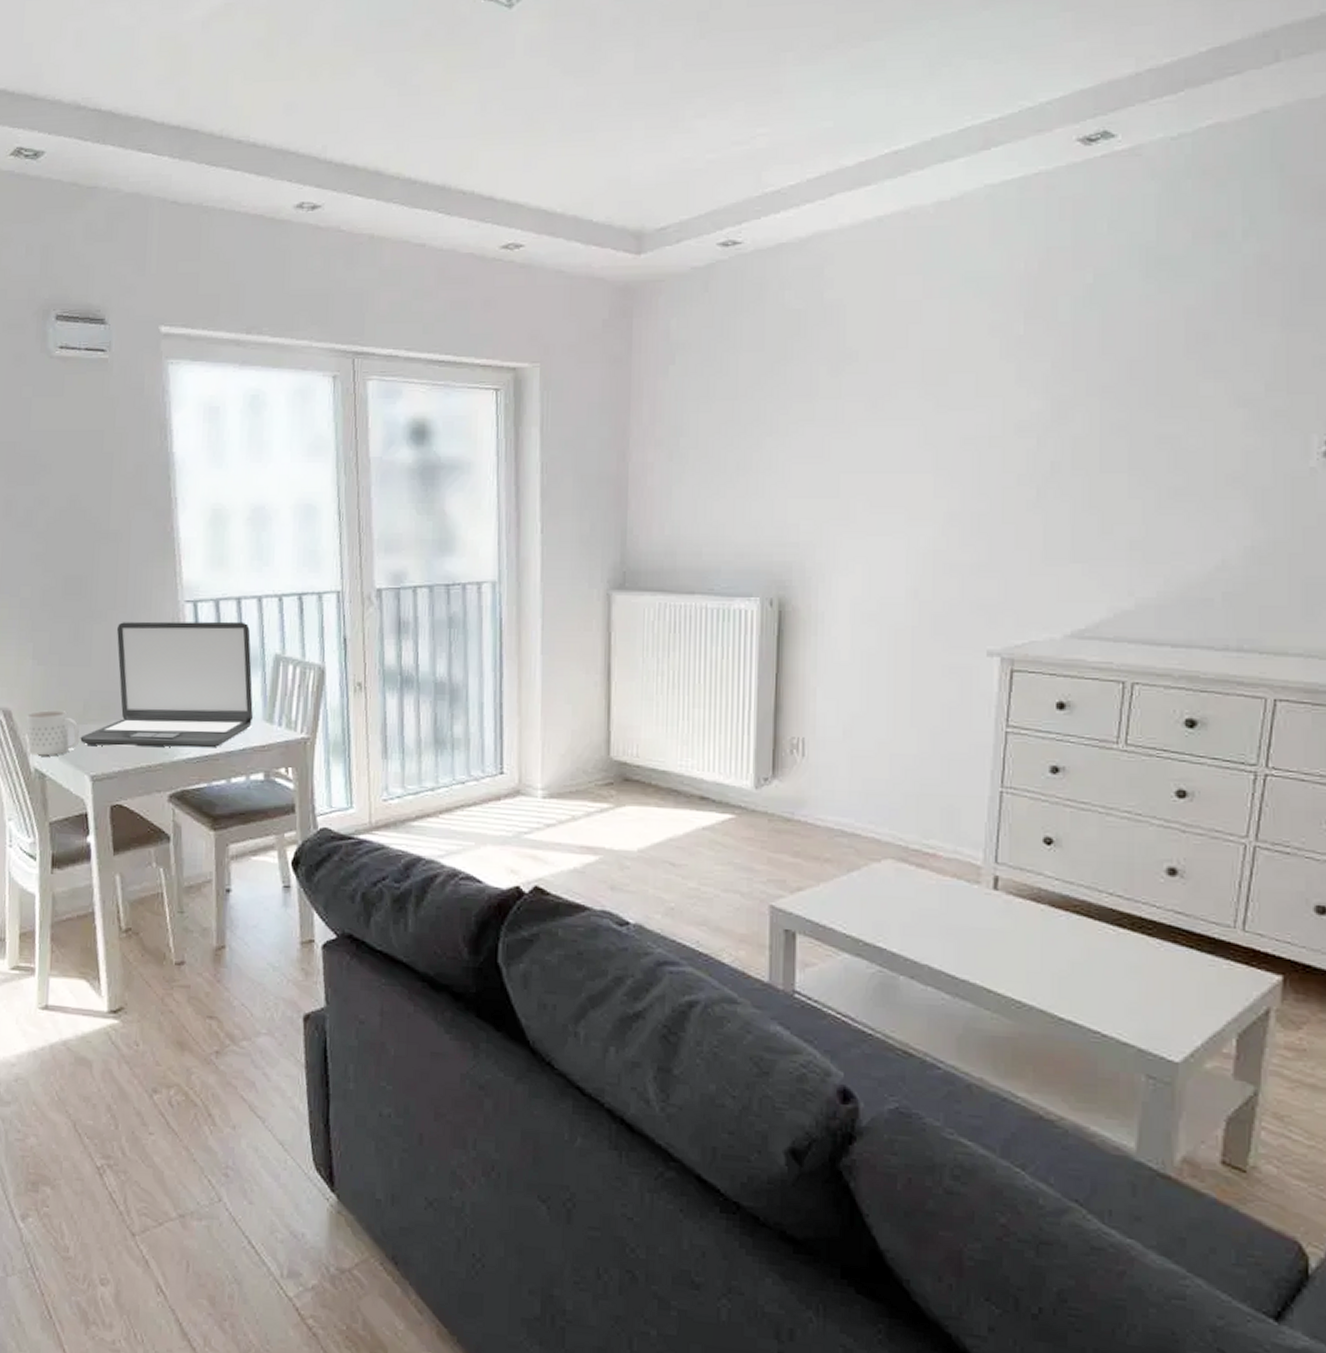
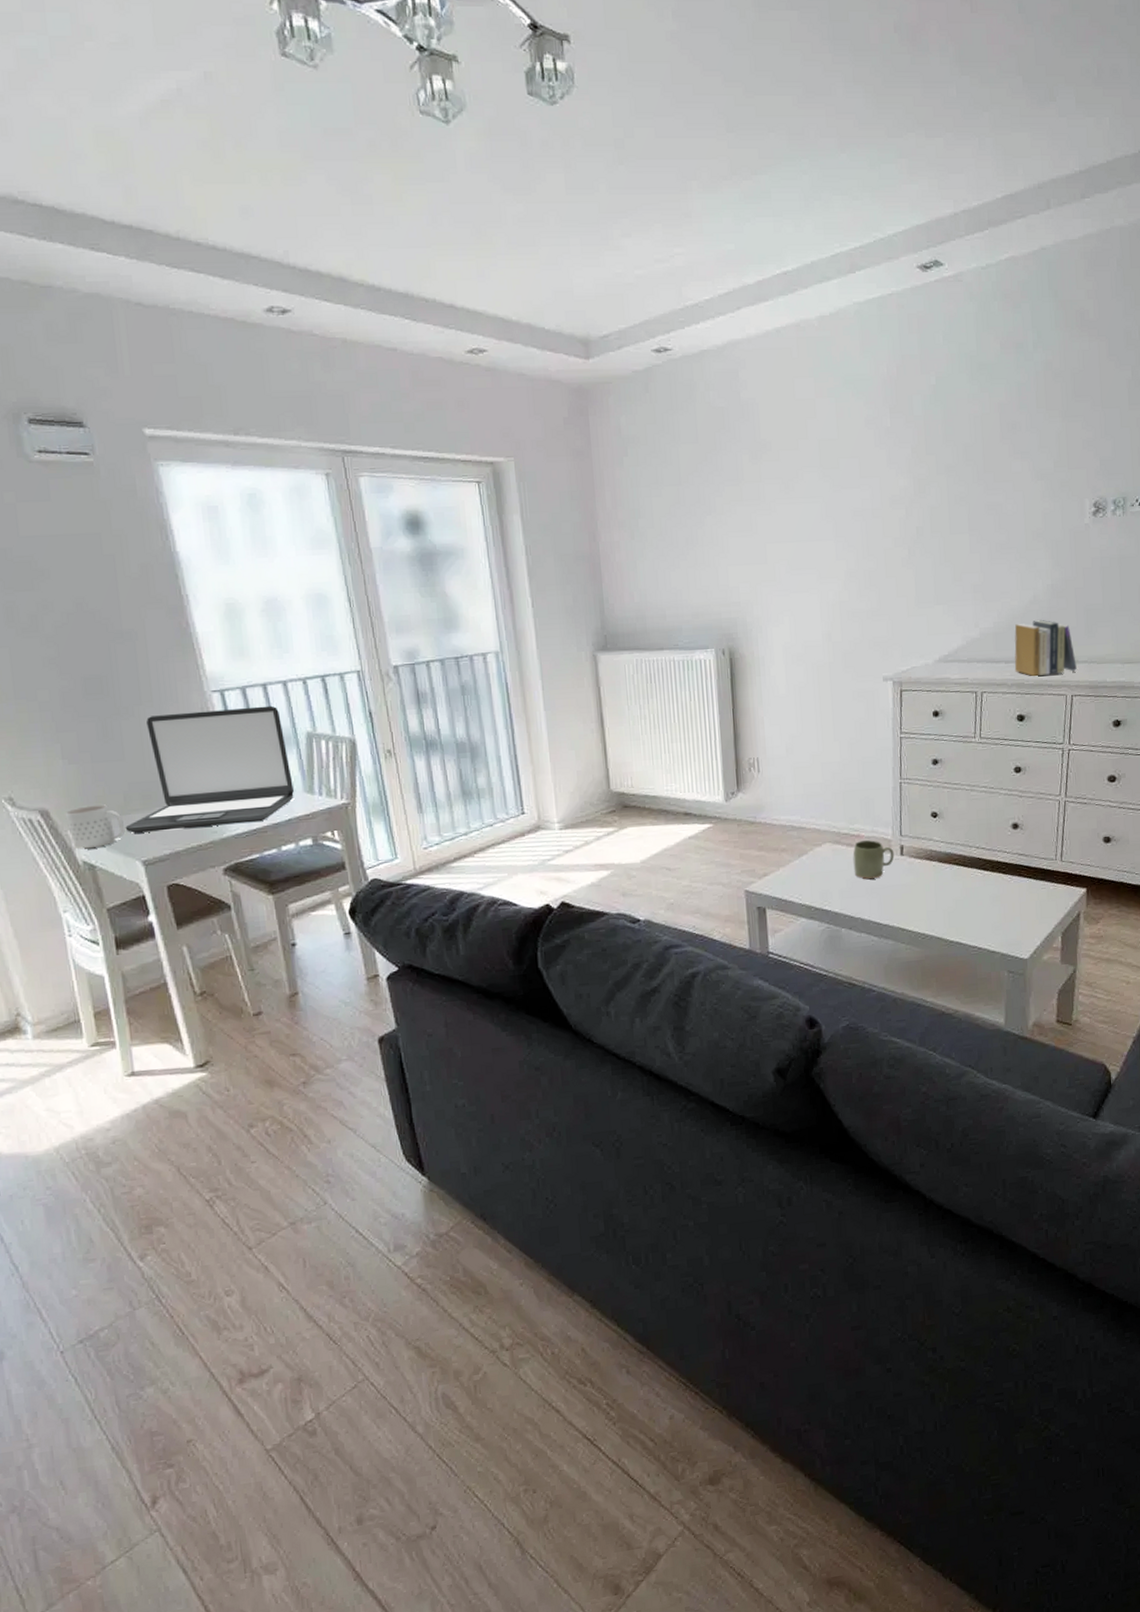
mug: none [923,862,985,916] -> present [853,840,895,879]
books: none [1185,593,1285,670] -> present [1014,620,1077,677]

